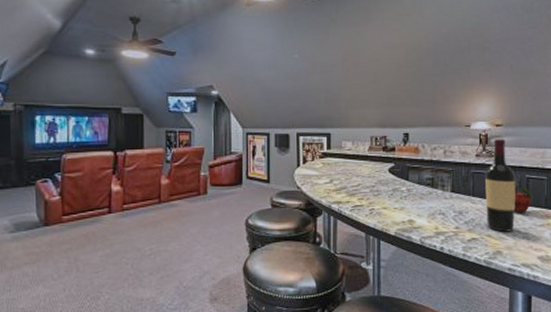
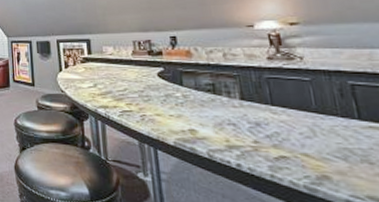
wine bottle: present [484,139,516,232] -> none [284,39,344,152]
fruit: present [514,186,534,213] -> none [333,95,368,129]

